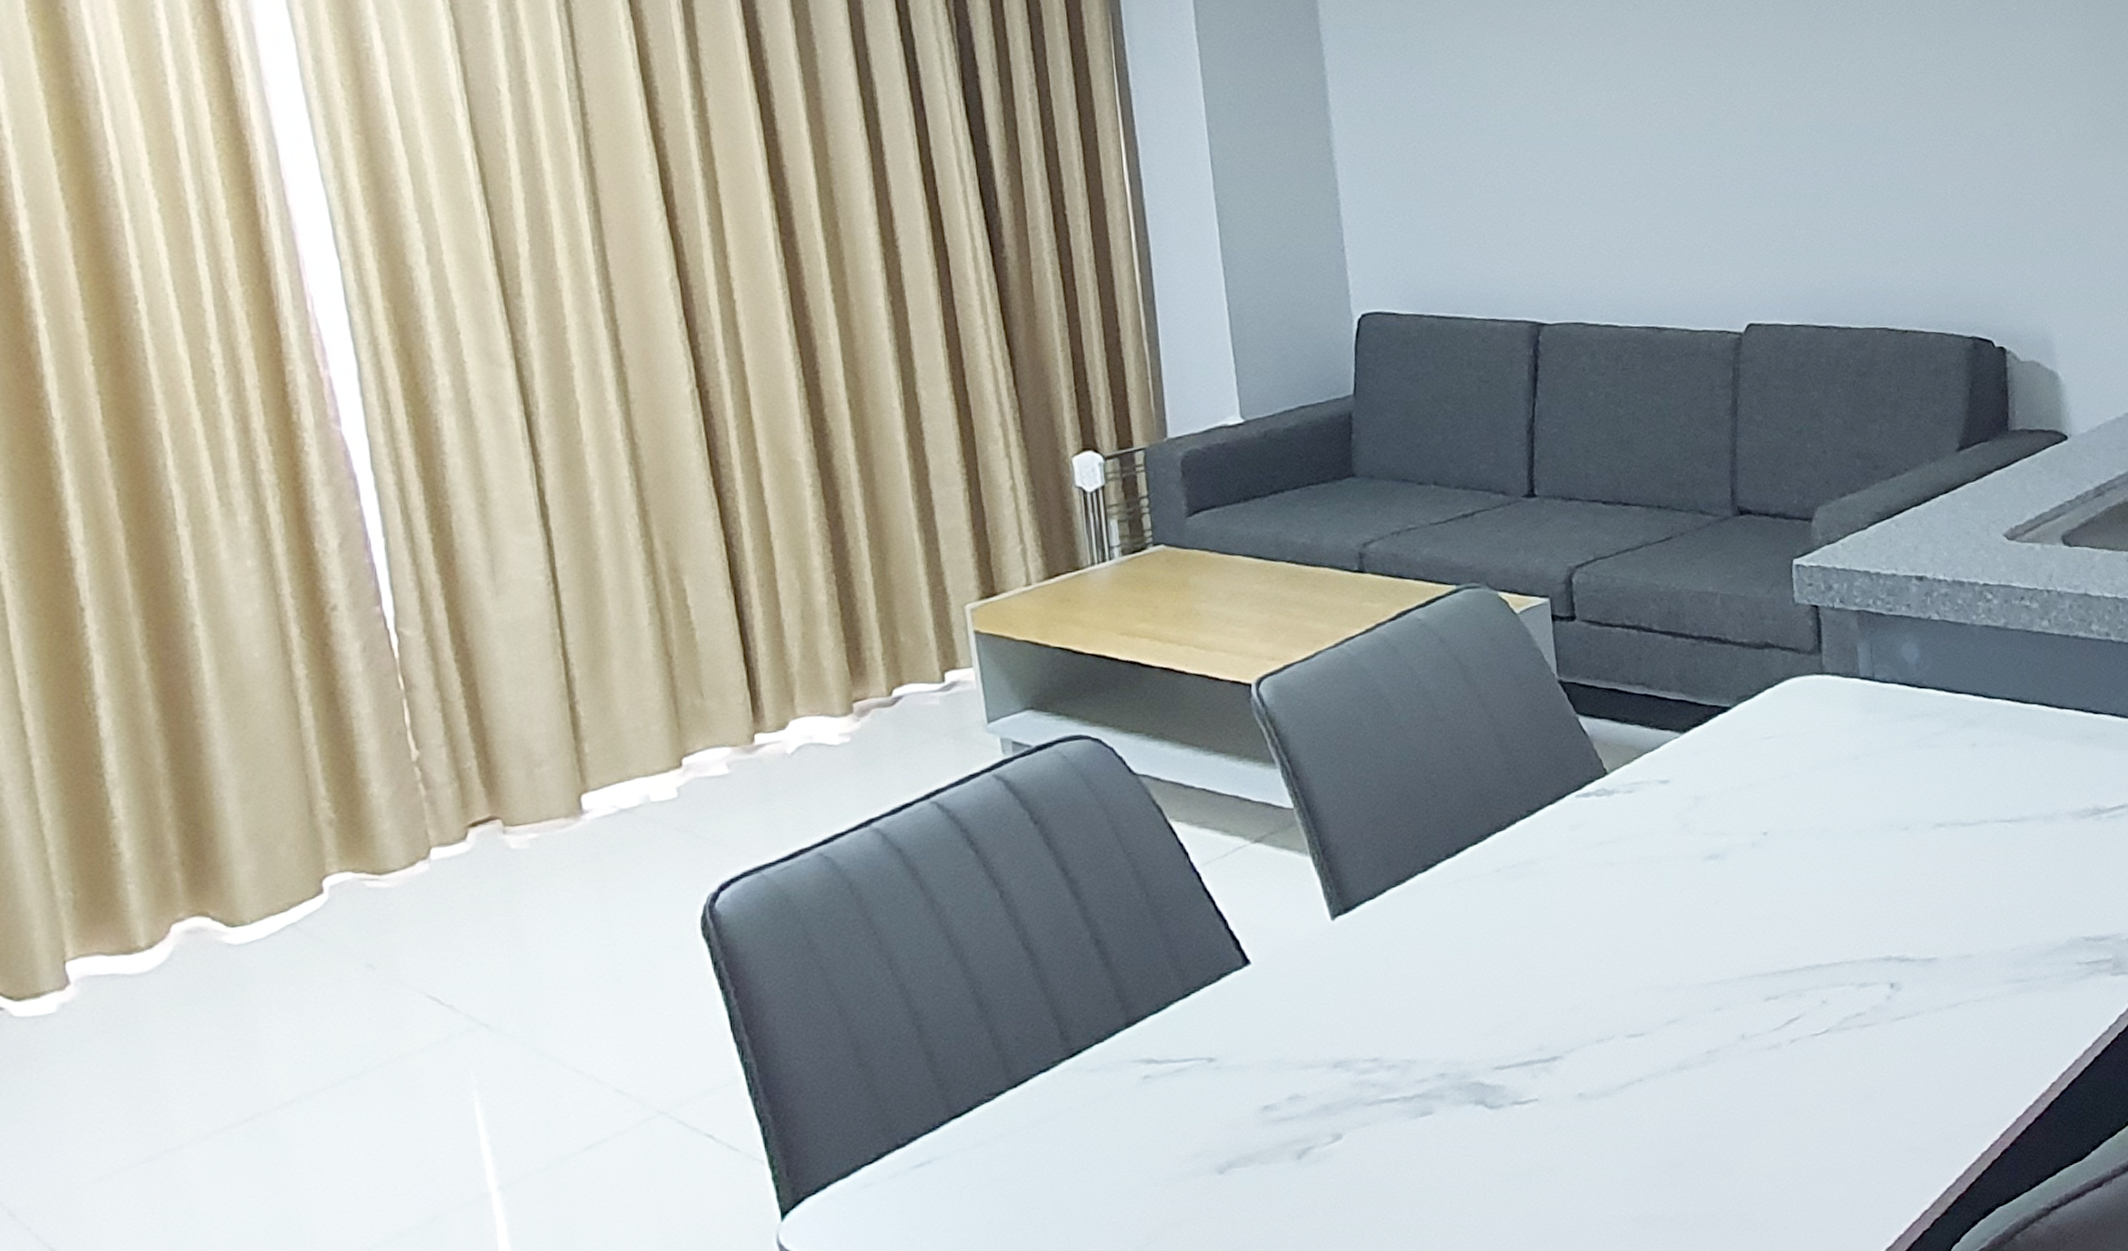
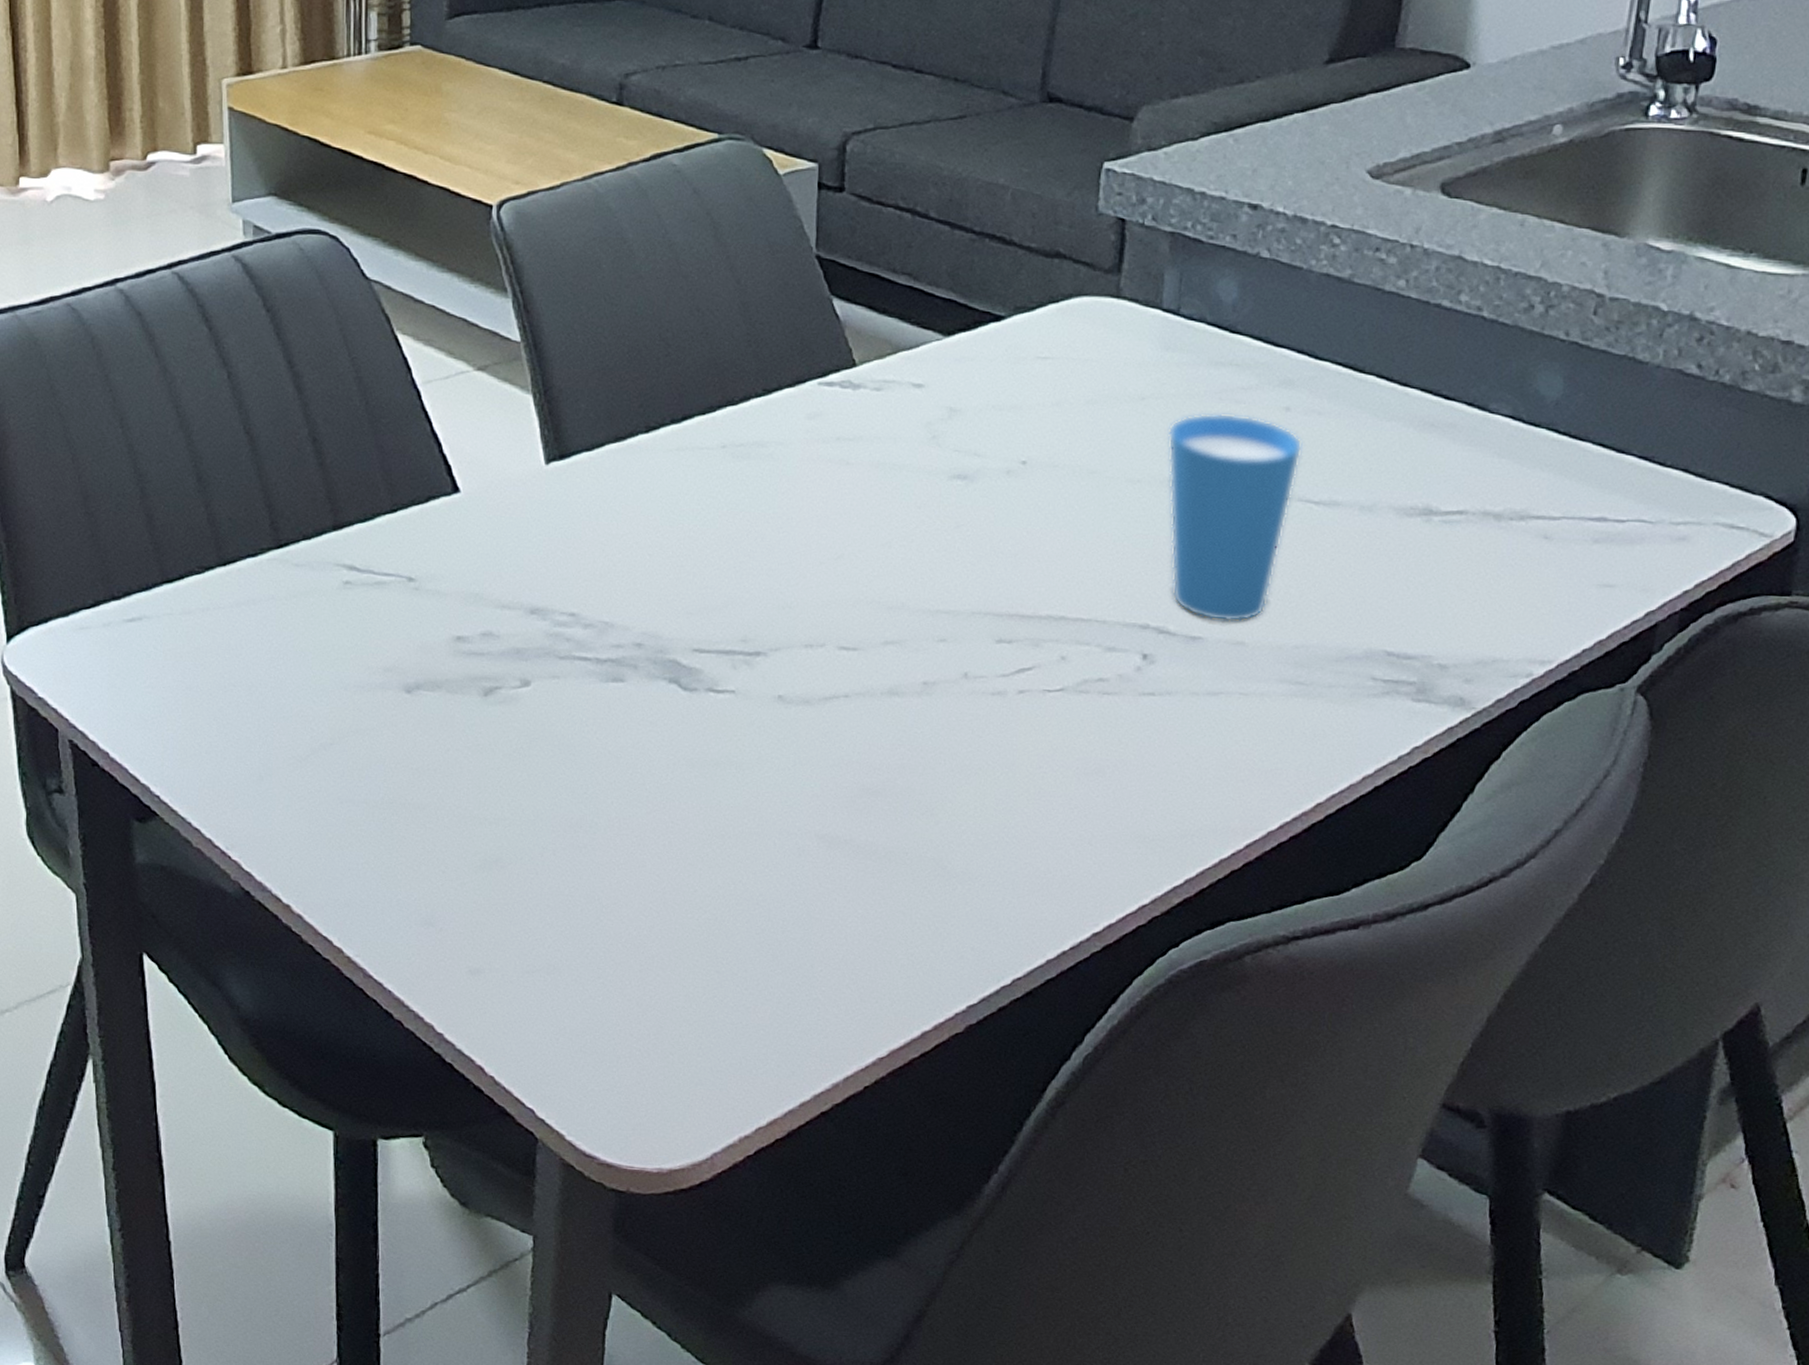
cup: none [1880,756,1991,941] -> present [1167,413,1303,622]

